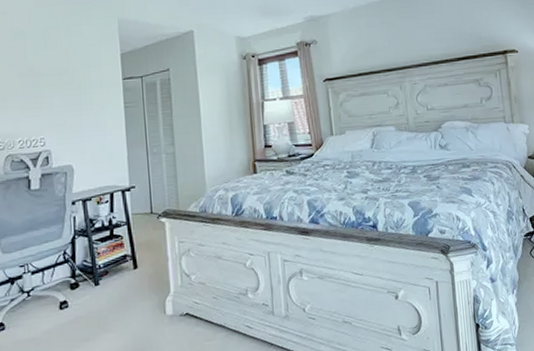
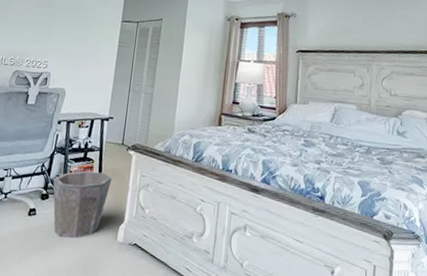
waste bin: none [80,247,148,325] -> present [53,171,112,239]

